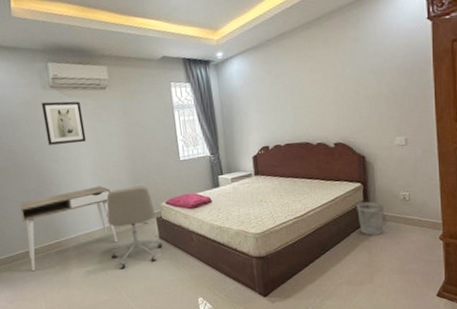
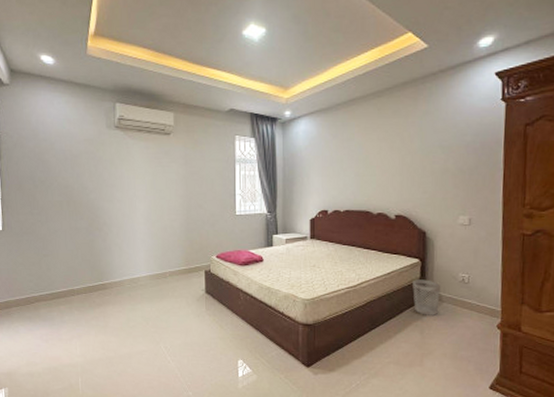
desk: present [19,185,118,272] -> none [68,231,163,312]
wall art: present [41,101,86,145] -> none [104,141,144,186]
office chair: present [106,185,163,269] -> none [154,236,208,320]

